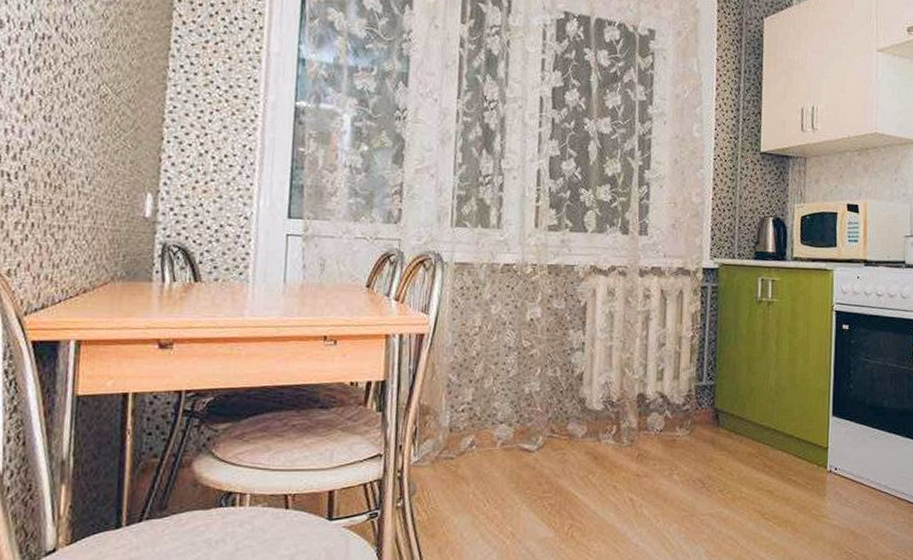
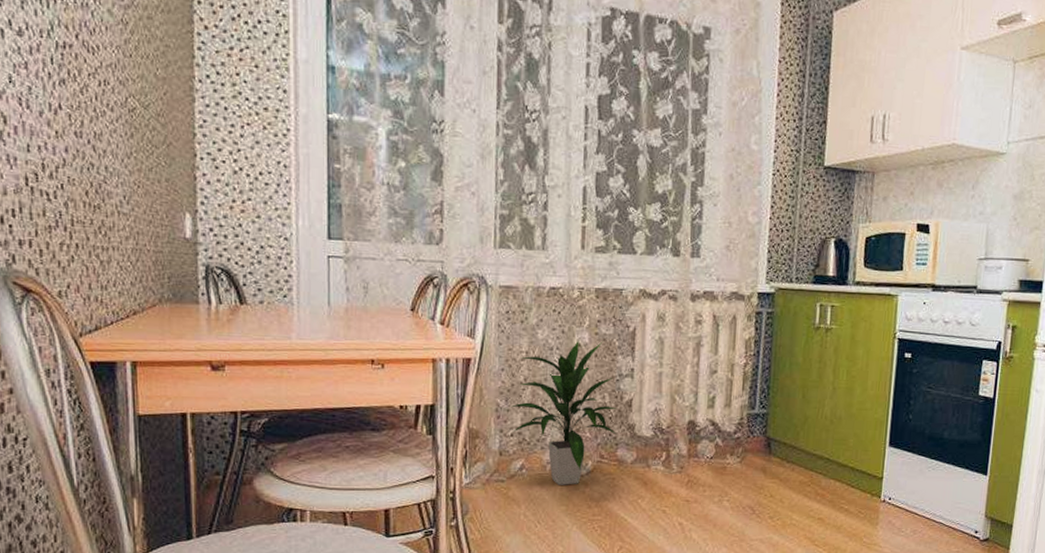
indoor plant: none [462,315,568,461] -> present [510,340,617,485]

